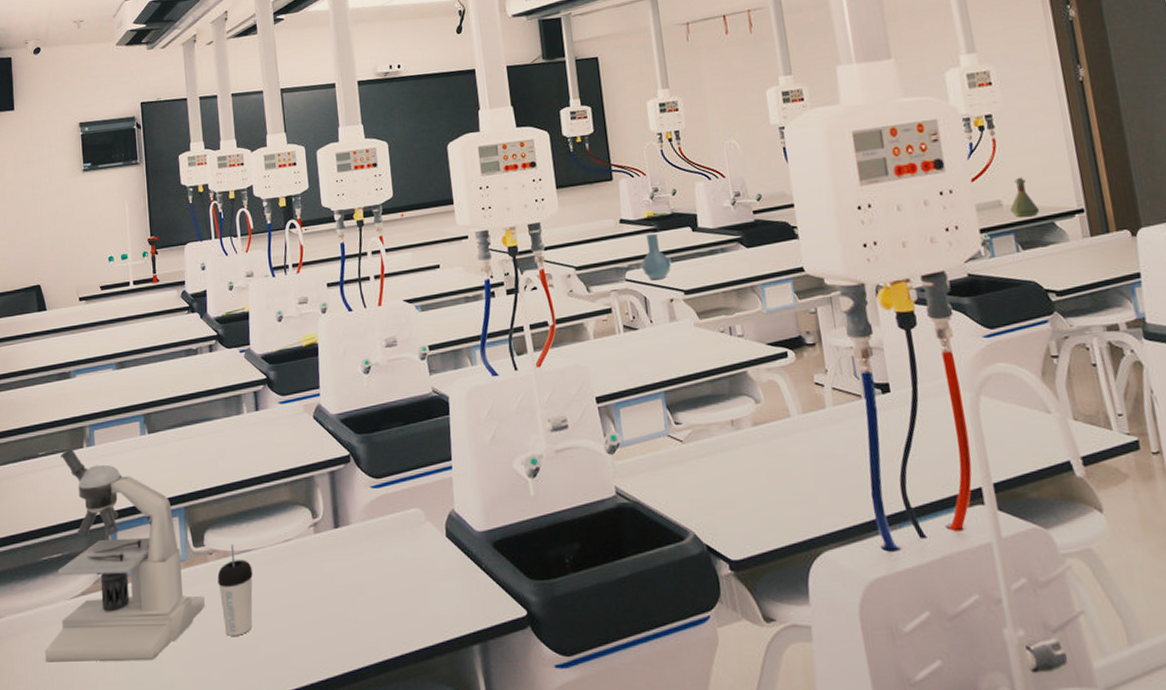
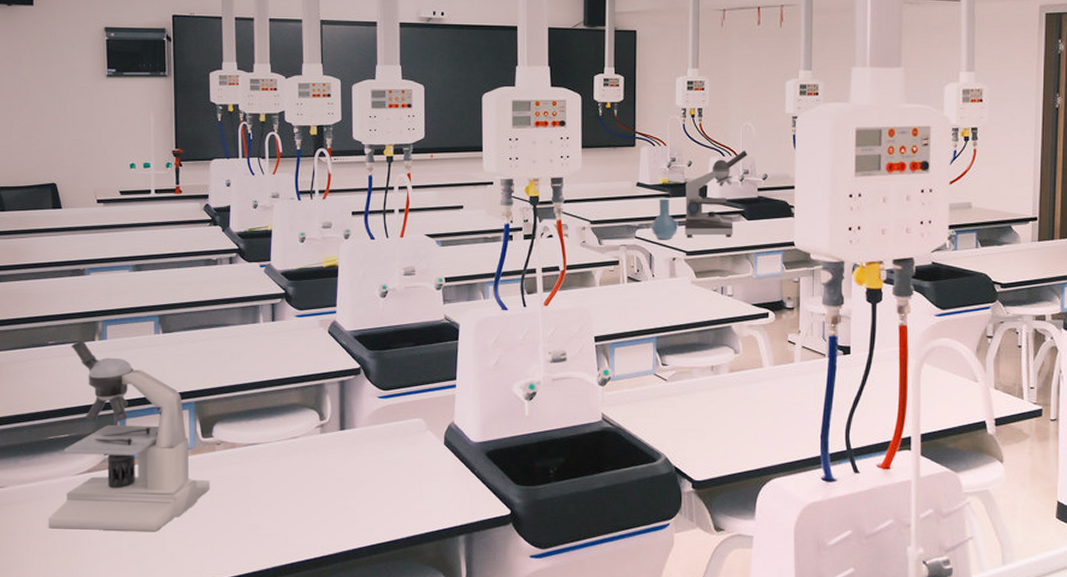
beverage cup: present [217,544,253,636] -> none [224,437,258,516]
microscope: none [672,171,736,275] -> present [685,151,748,238]
flask: present [1010,177,1040,218] -> none [977,185,1002,220]

